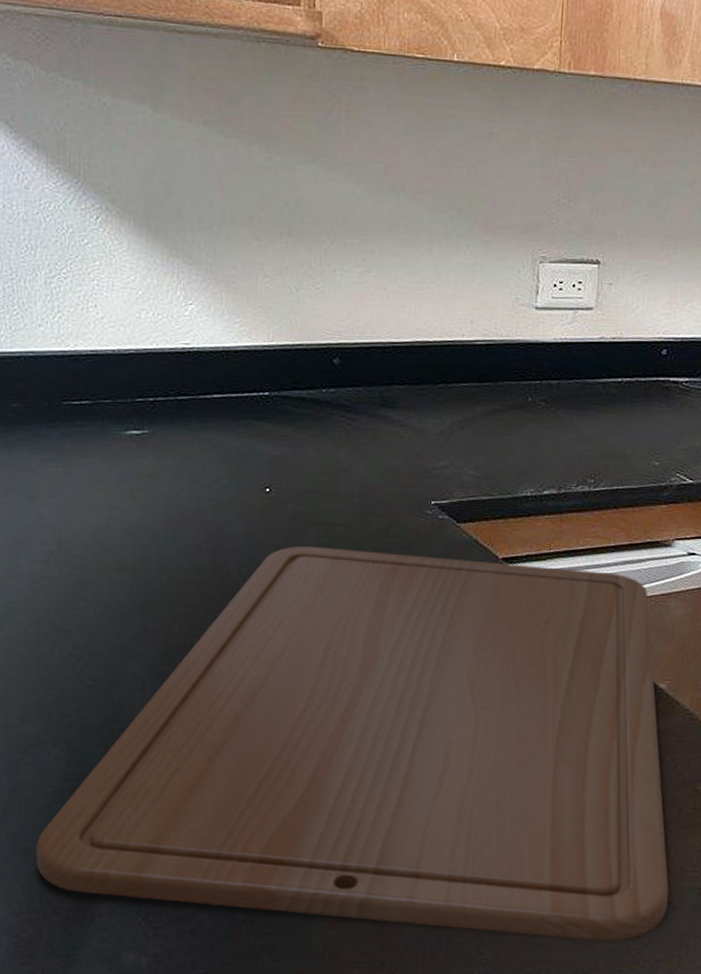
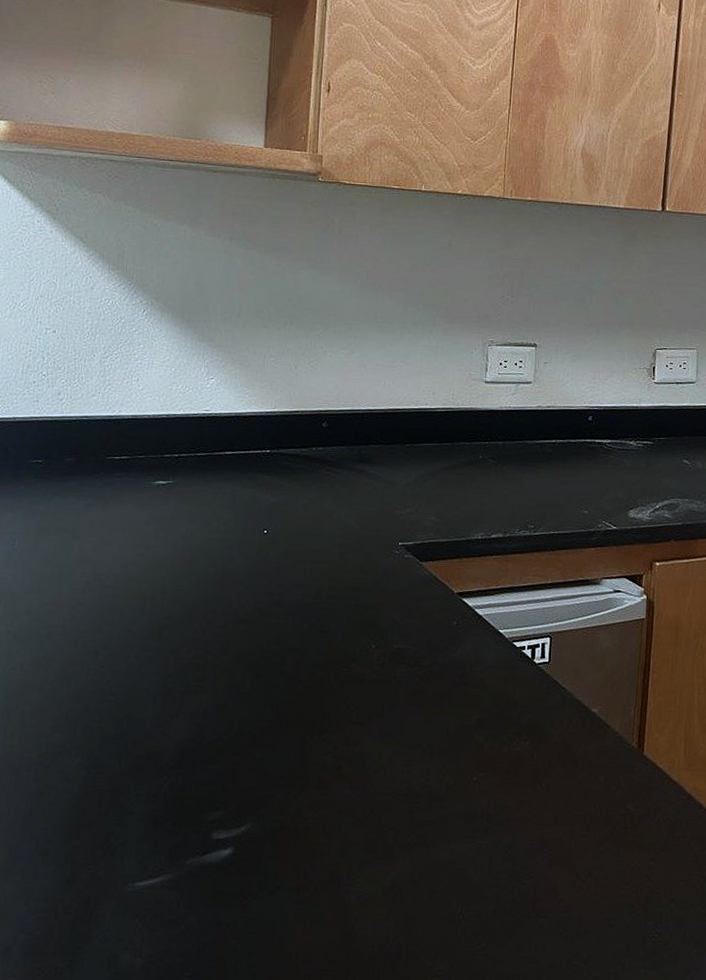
chopping board: present [36,545,669,941] -> none [53,580,605,957]

